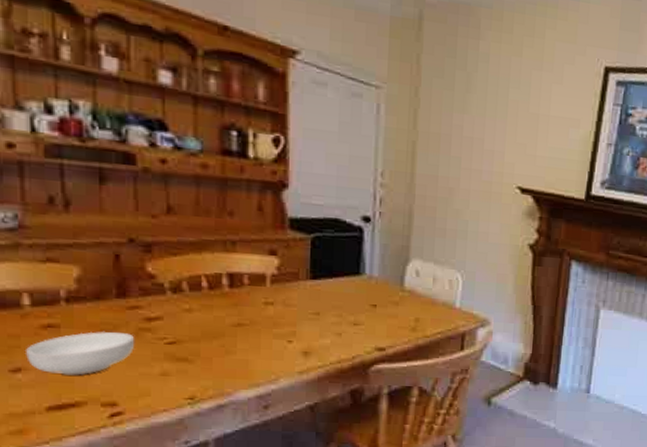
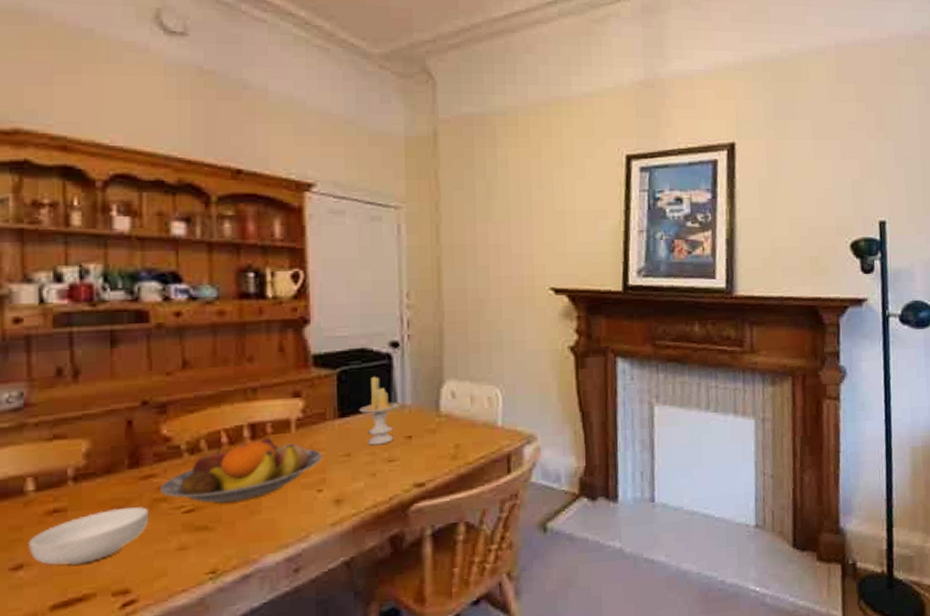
fruit bowl: none [145,288,294,341] -> present [160,438,323,503]
candle: none [330,245,367,309] -> present [359,376,399,446]

